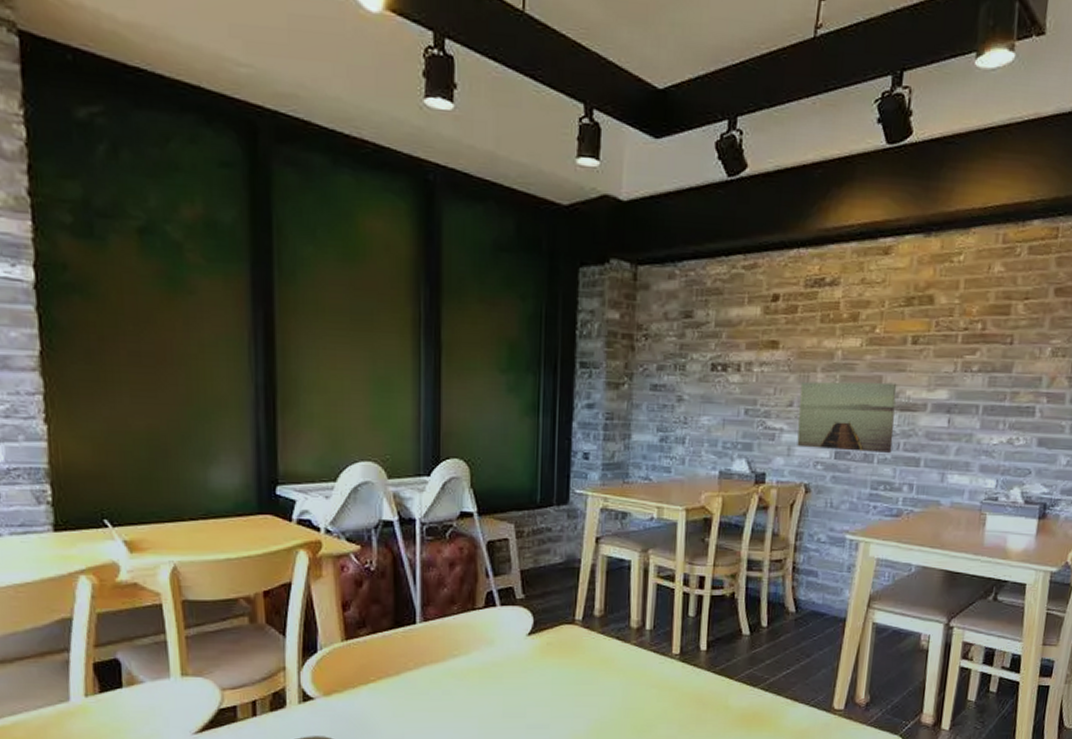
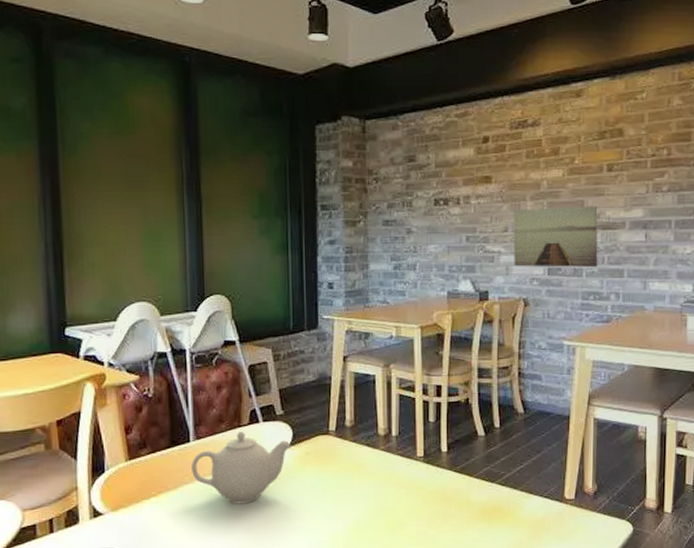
teapot: none [417,615,532,696] -> present [192,431,292,504]

